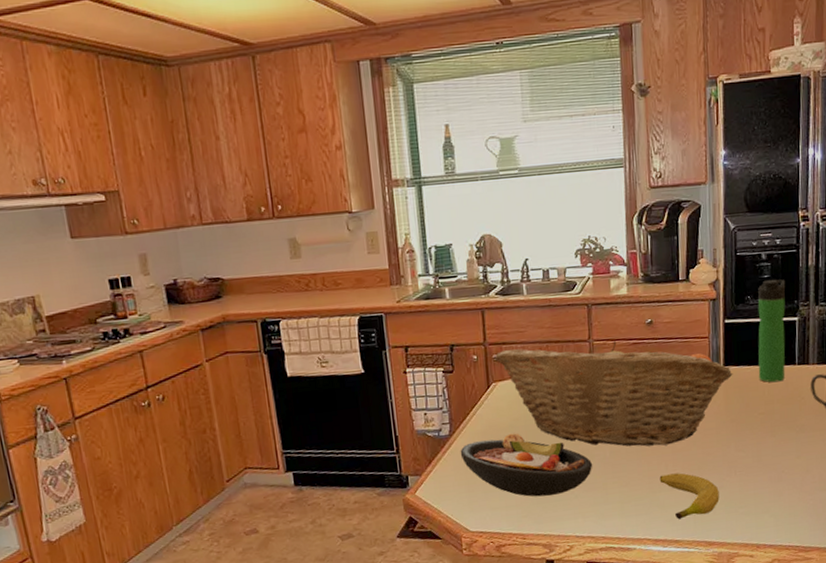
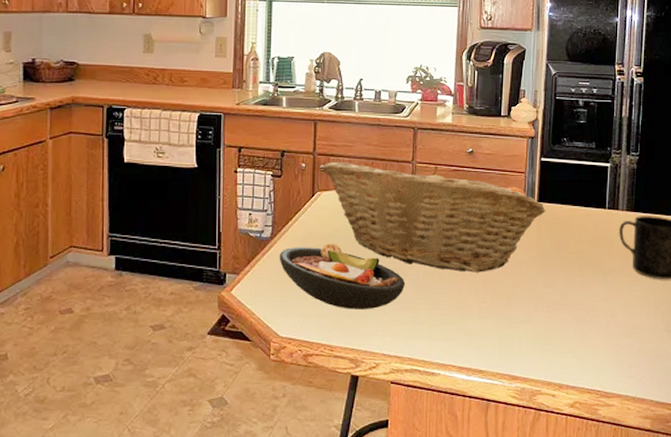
fruit: present [659,473,719,520] -> none [469,302,526,349]
bottle: present [758,279,786,383] -> none [570,125,600,224]

